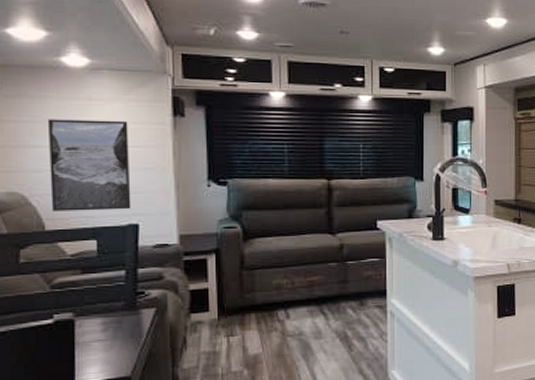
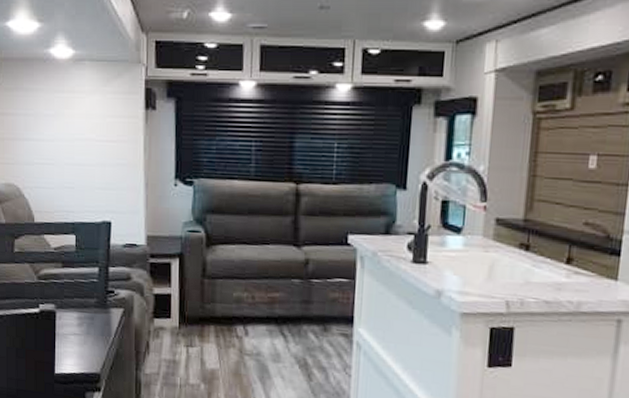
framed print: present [47,119,131,211] -> none [38,112,106,206]

